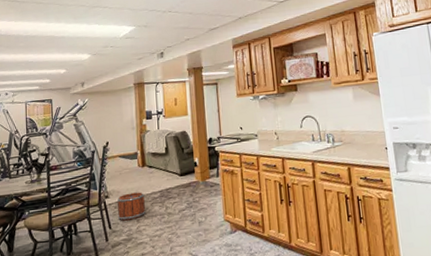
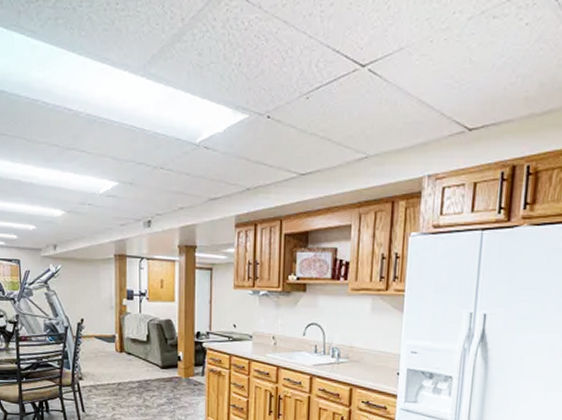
bucket: present [117,192,145,221] -> none [92,378,121,407]

